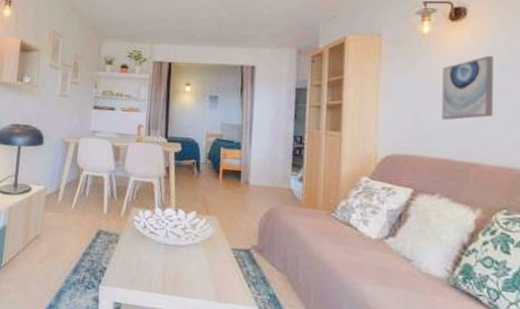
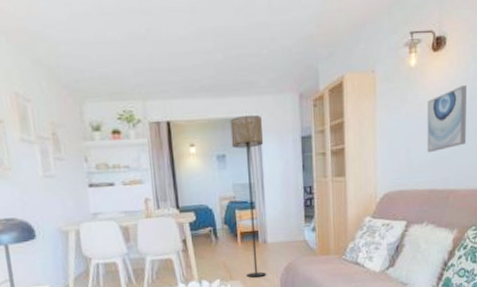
floor lamp: none [224,64,257,218] -> present [230,116,266,278]

